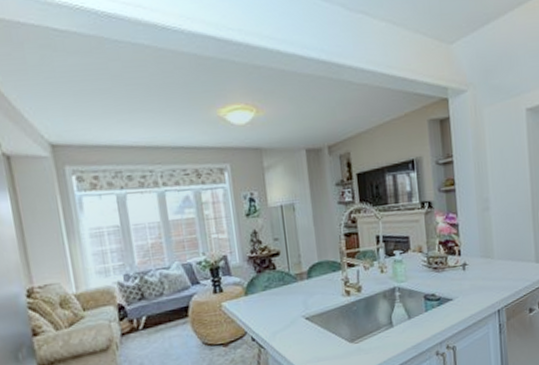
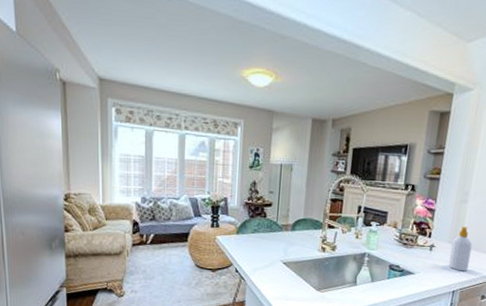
soap bottle: none [484,236,508,287] -> present [448,226,472,272]

